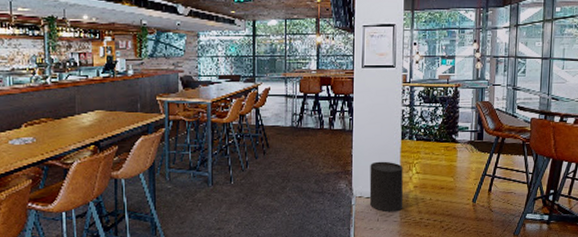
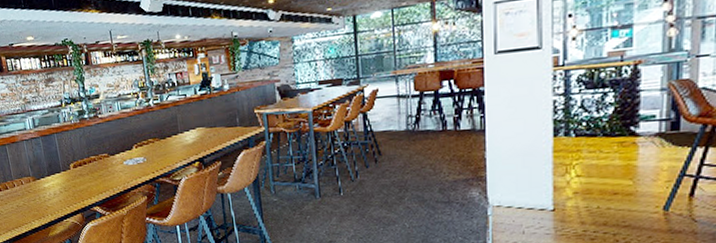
trash can: present [369,161,404,212] -> none [510,163,559,224]

